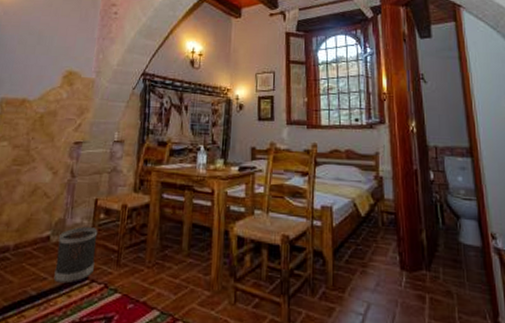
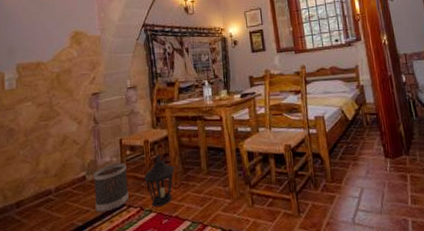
lantern: none [114,223,152,288] -> present [143,154,175,208]

